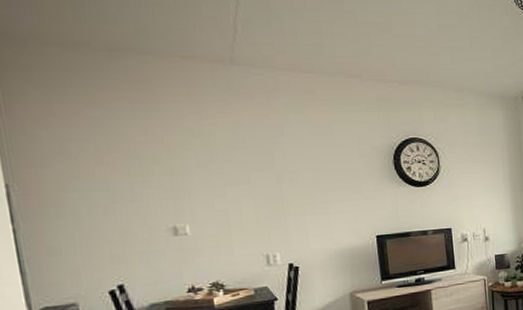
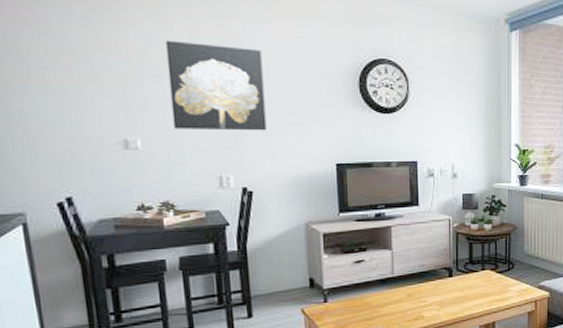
wall art: none [210,132,310,214] -> present [165,40,267,131]

